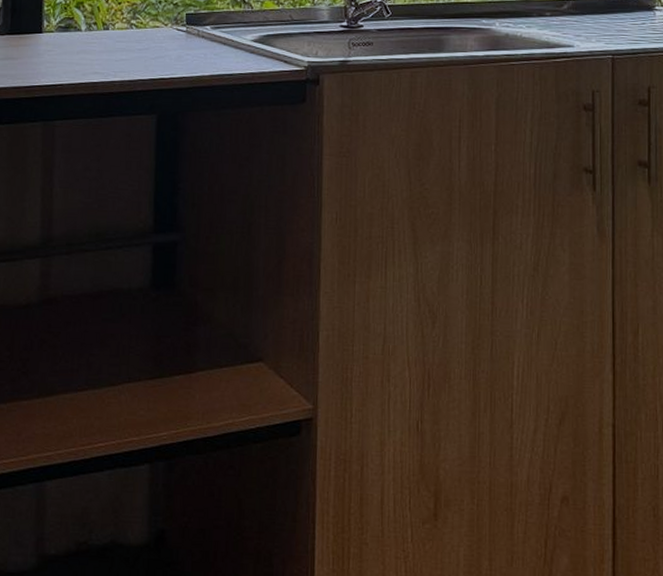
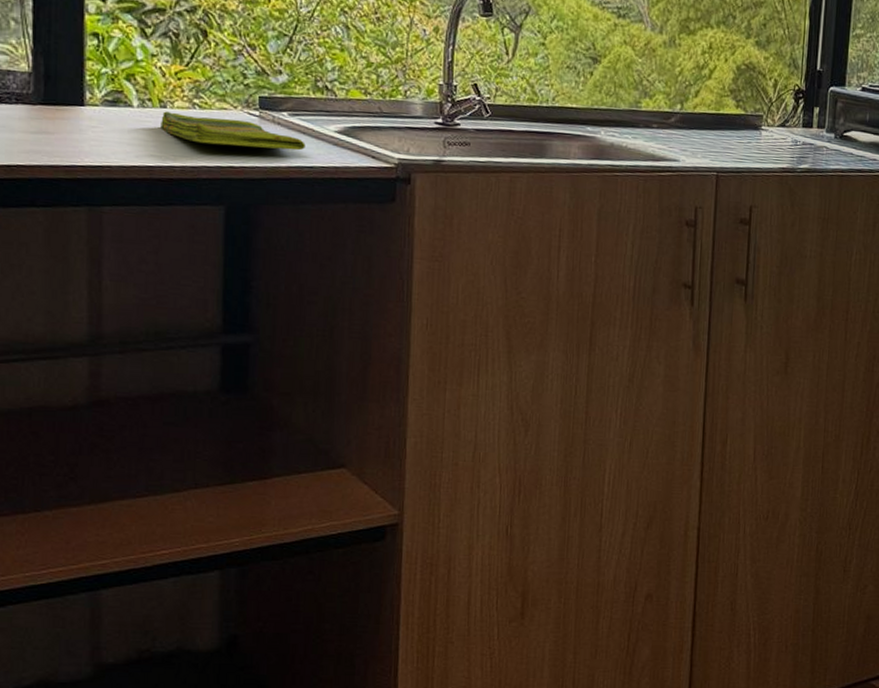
dish towel: none [104,33,226,60] -> present [160,111,306,151]

